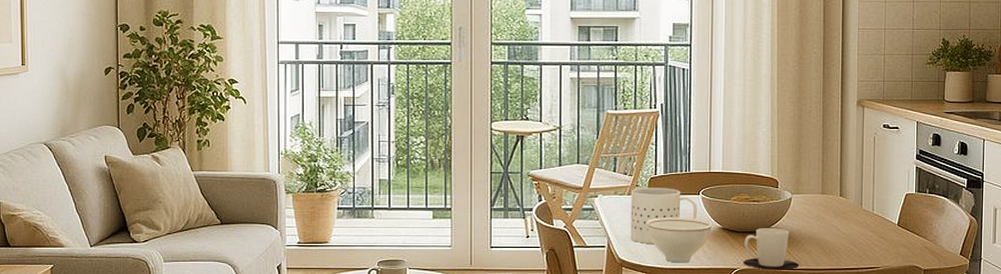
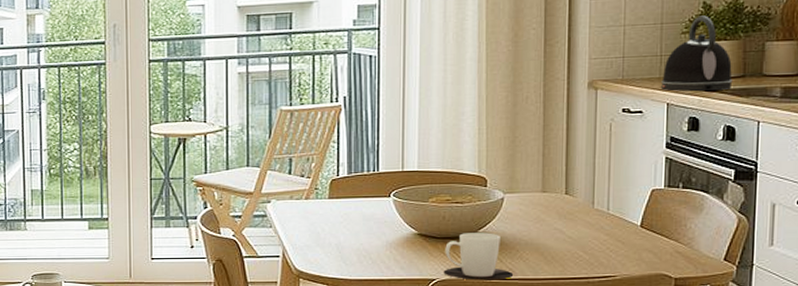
mug: present [630,188,697,244] -> none [309,190,387,253]
bowl: present [646,217,713,263] -> none [327,223,406,274]
kettle: none [911,50,965,112] -> present [660,15,733,91]

